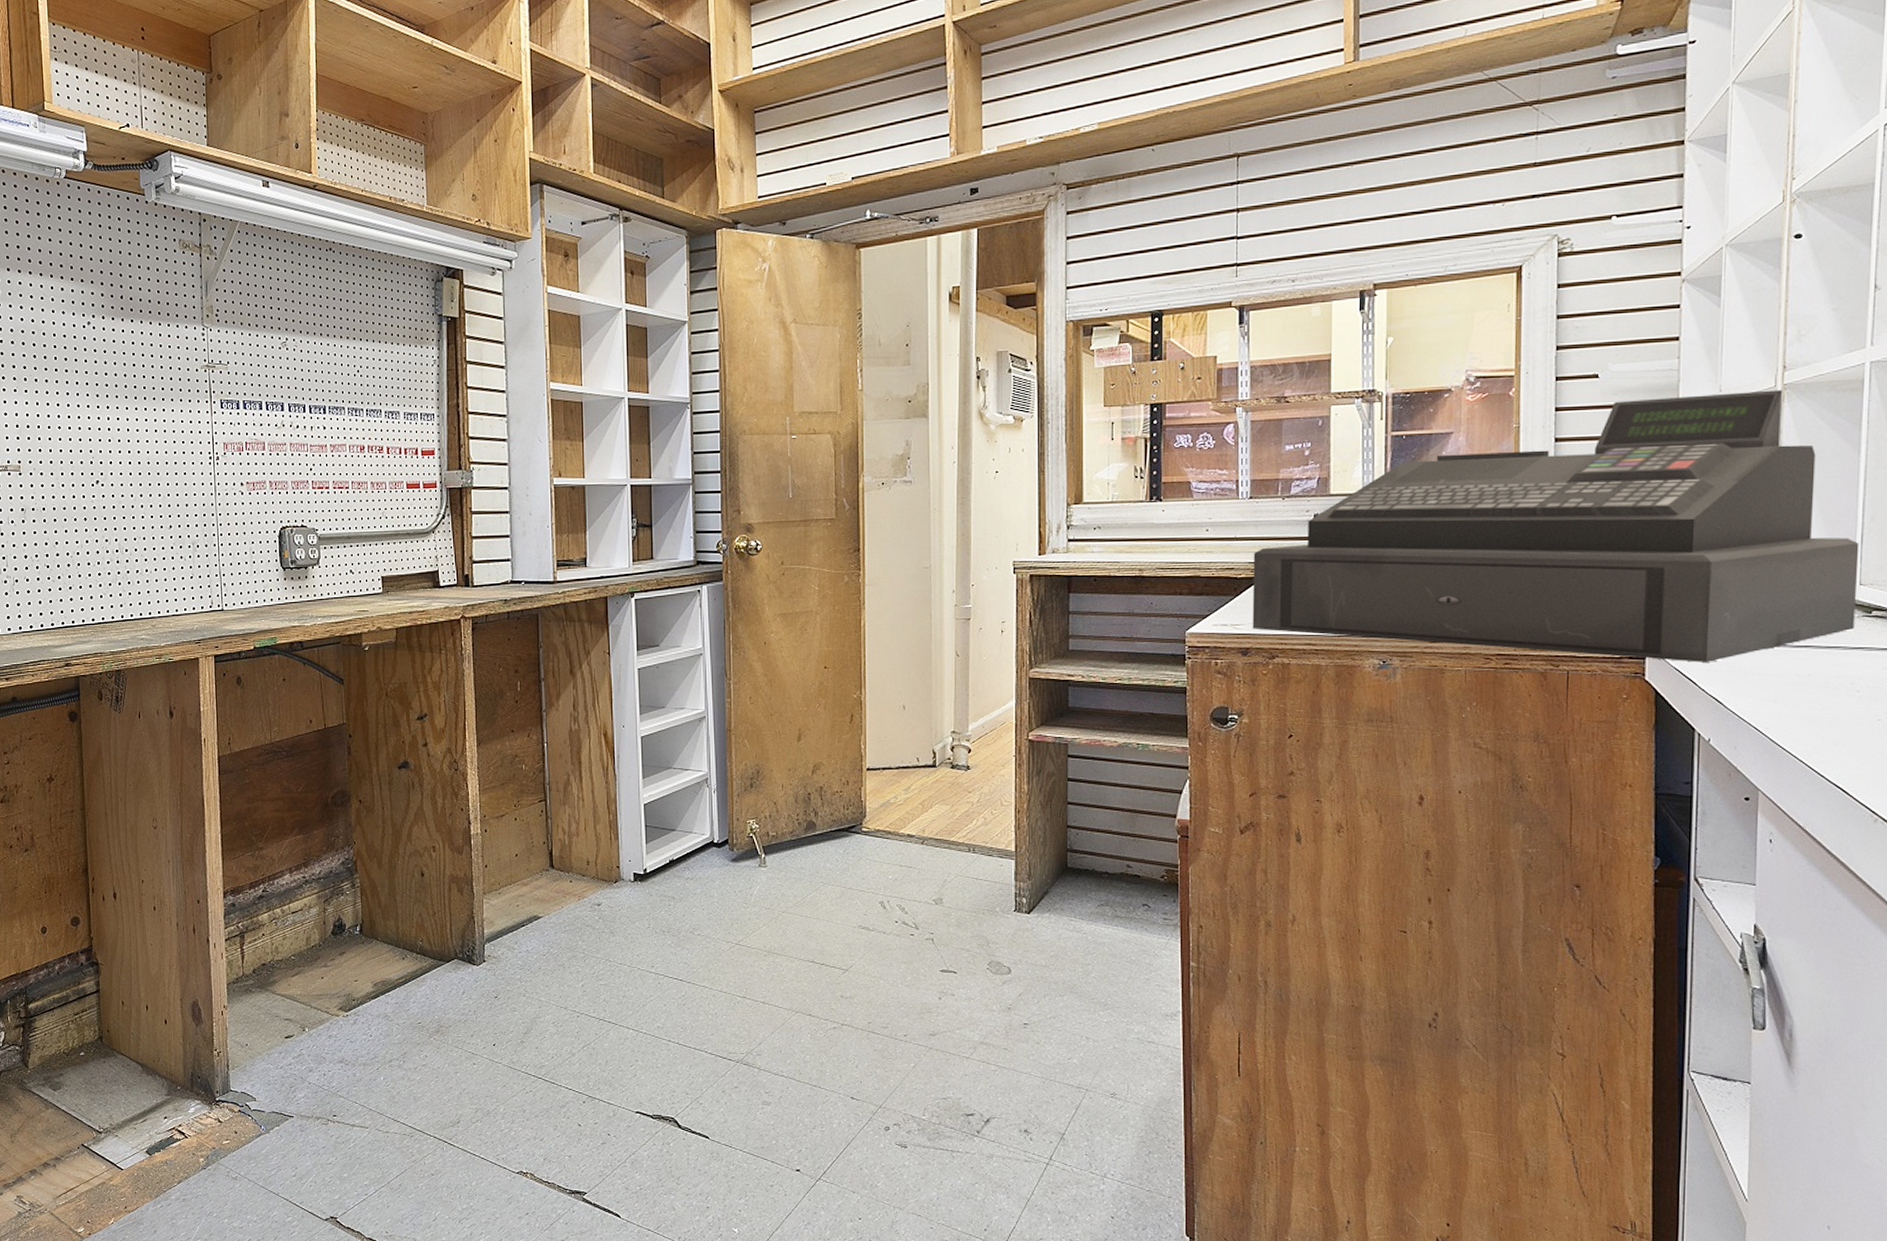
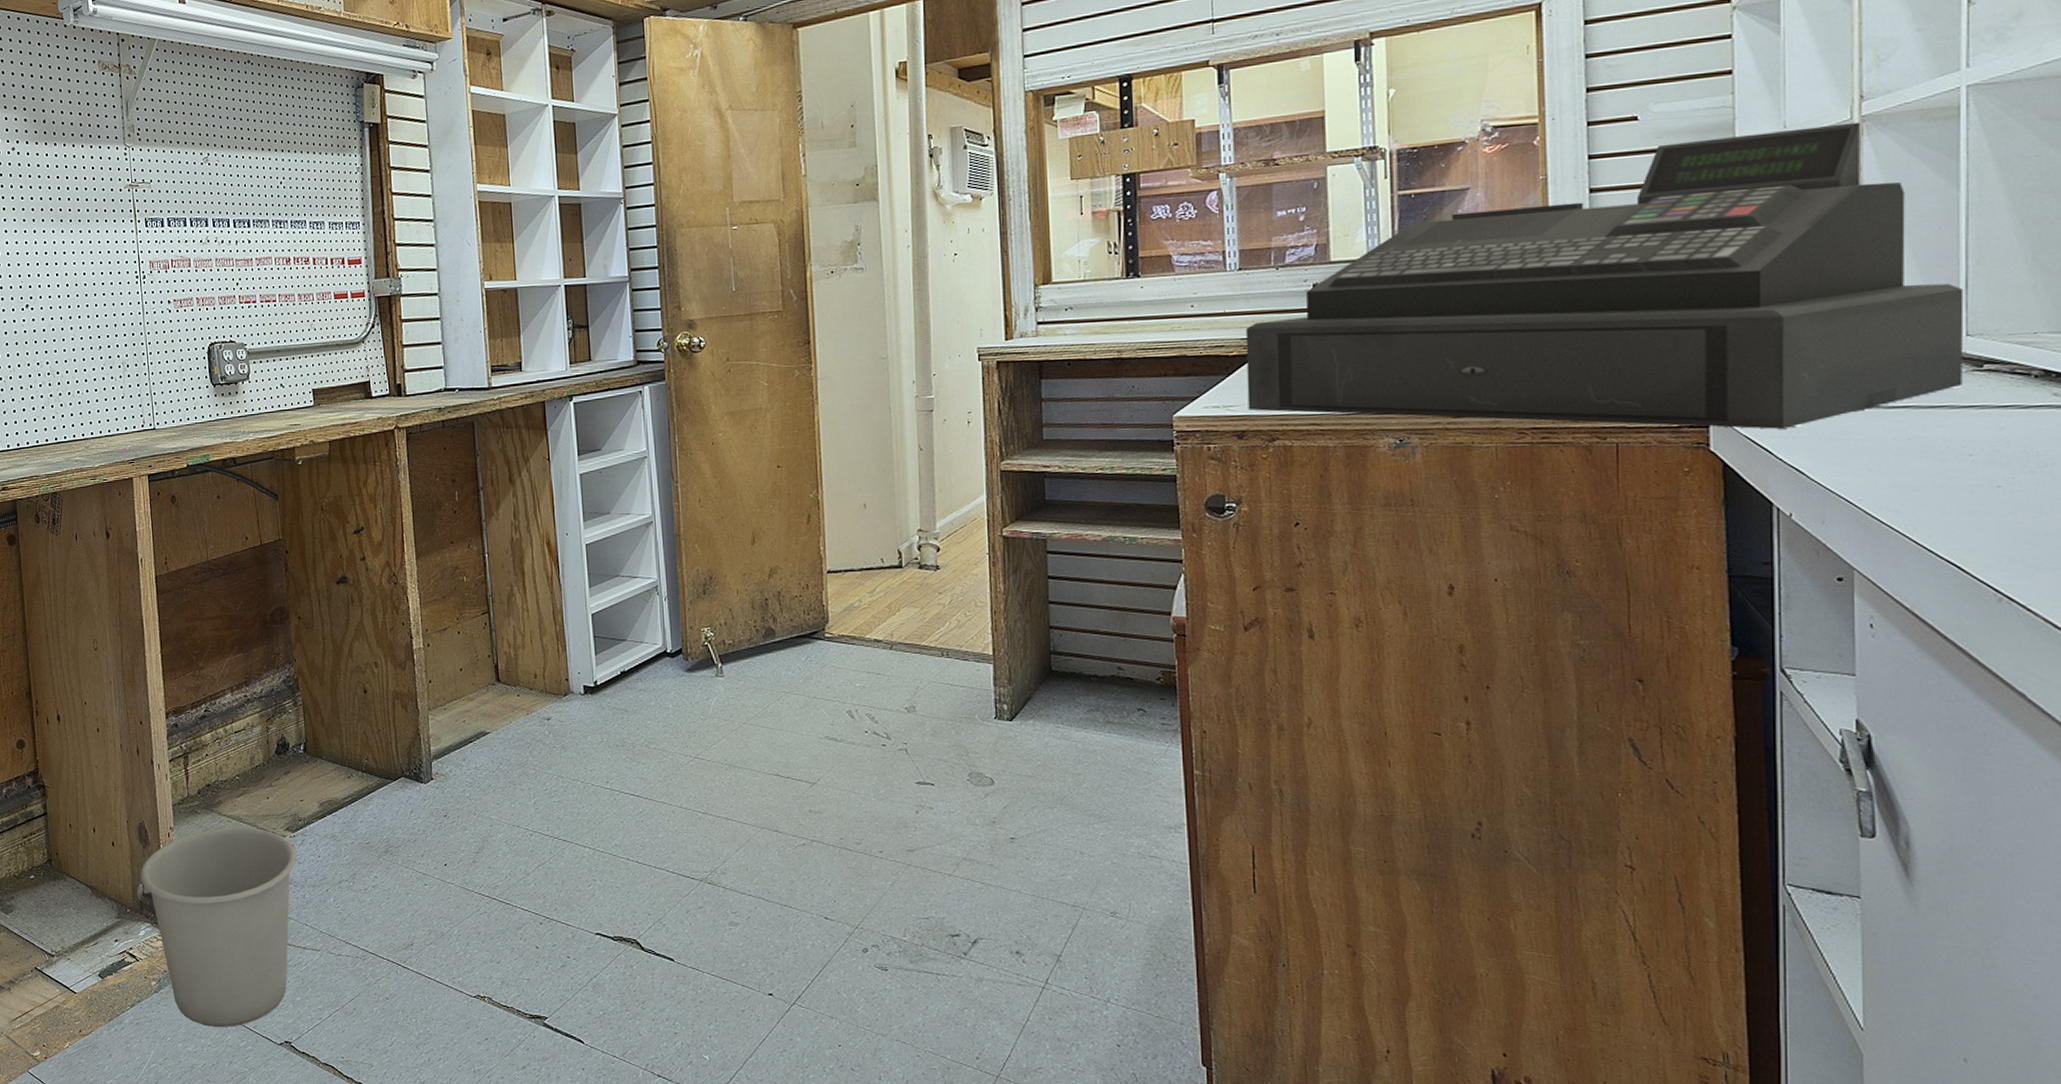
bucket: none [187,1006,350,1203] -> present [136,827,298,1027]

